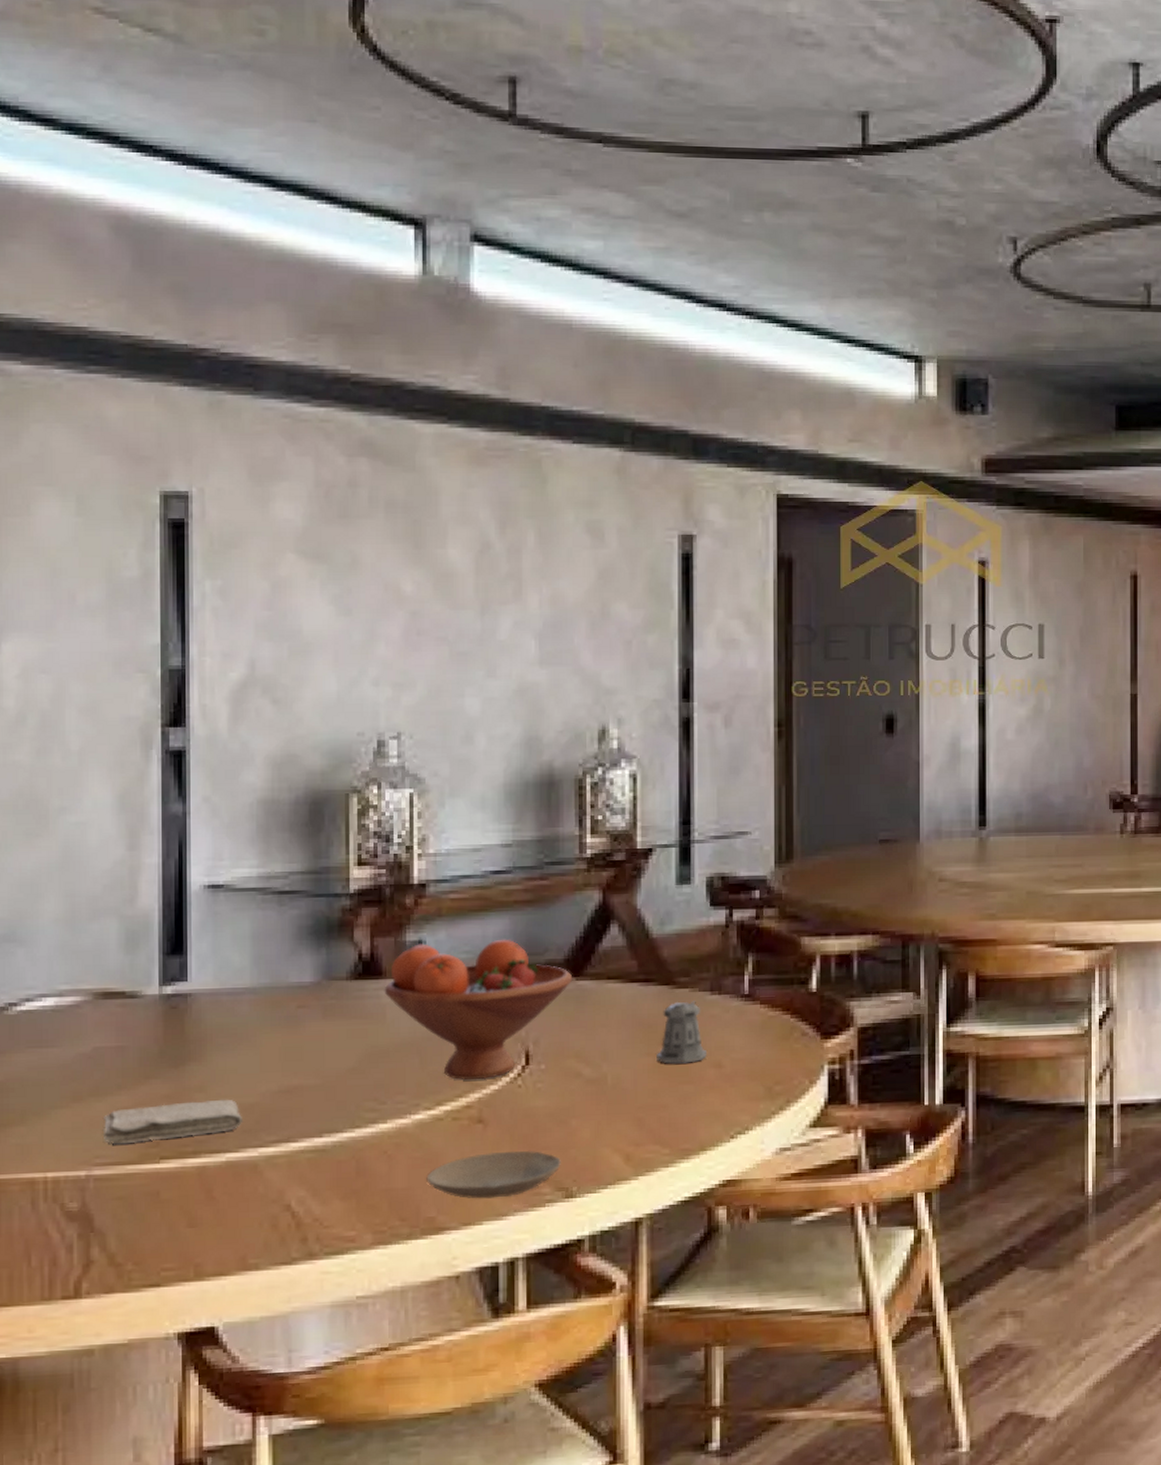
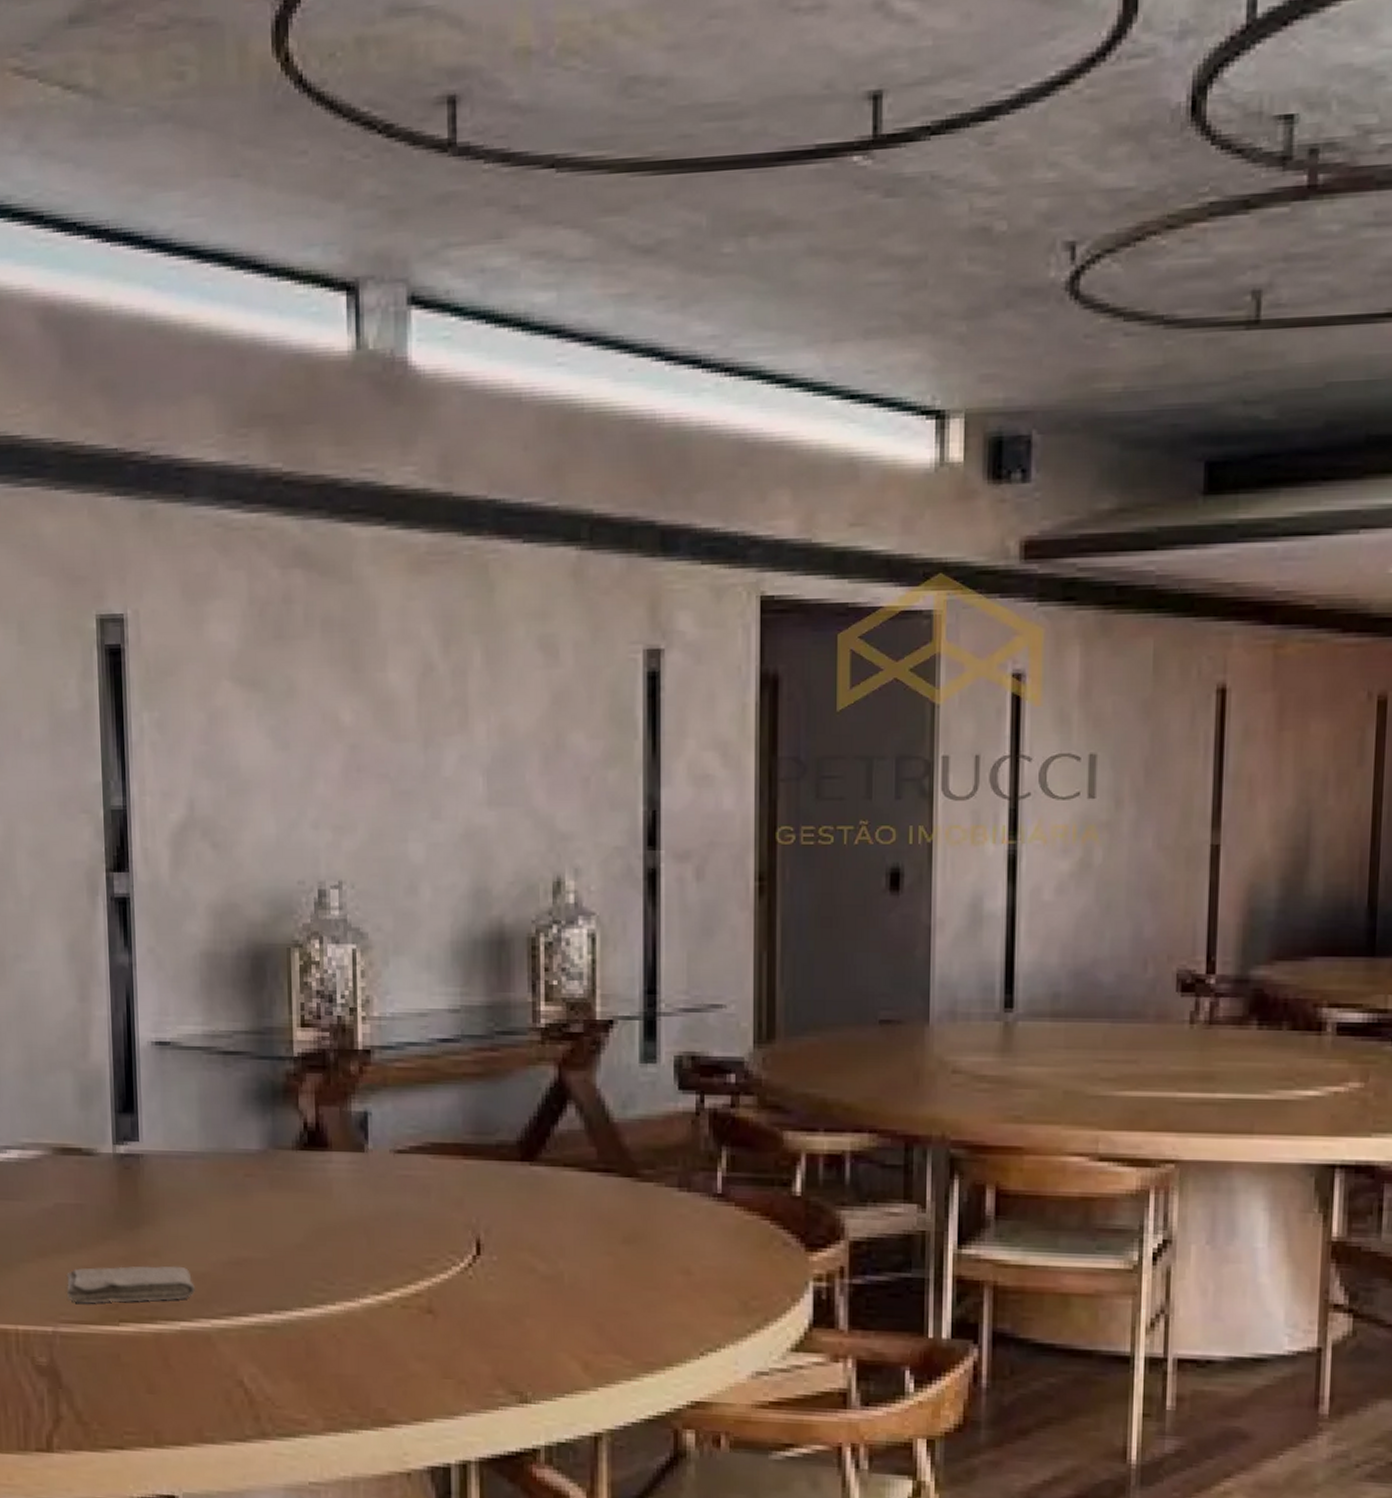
fruit bowl: present [384,939,573,1080] -> none [330,1114,527,1266]
plate: present [426,1150,561,1199] -> none [376,1345,515,1395]
pepper shaker: present [656,1001,707,1064] -> none [618,1196,674,1267]

